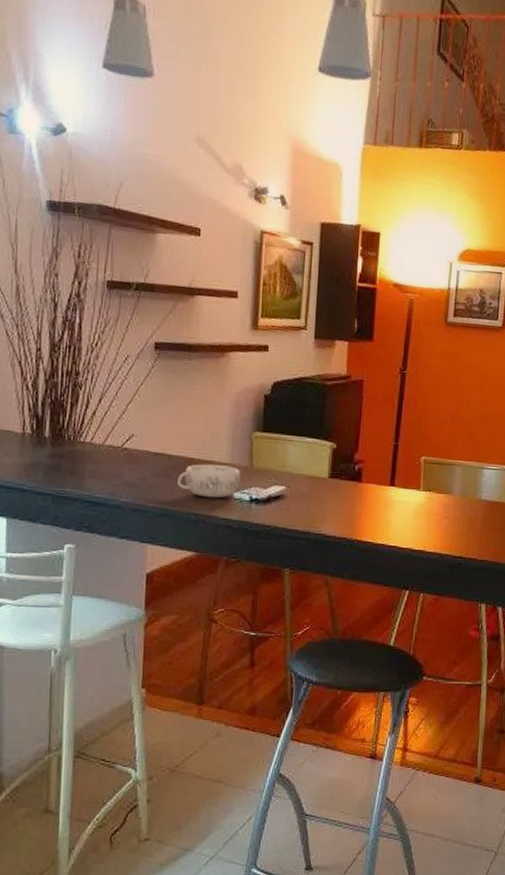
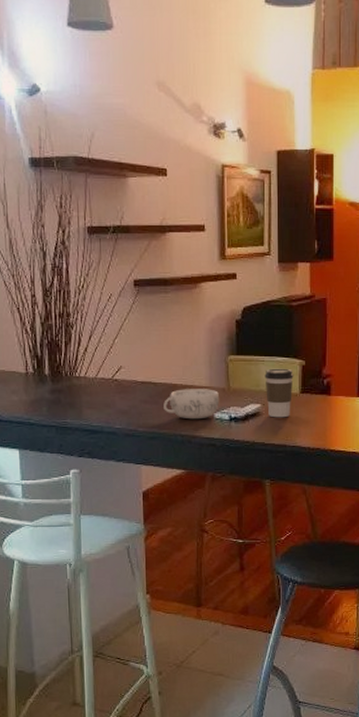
coffee cup: none [291,449,323,503] -> present [264,368,294,418]

